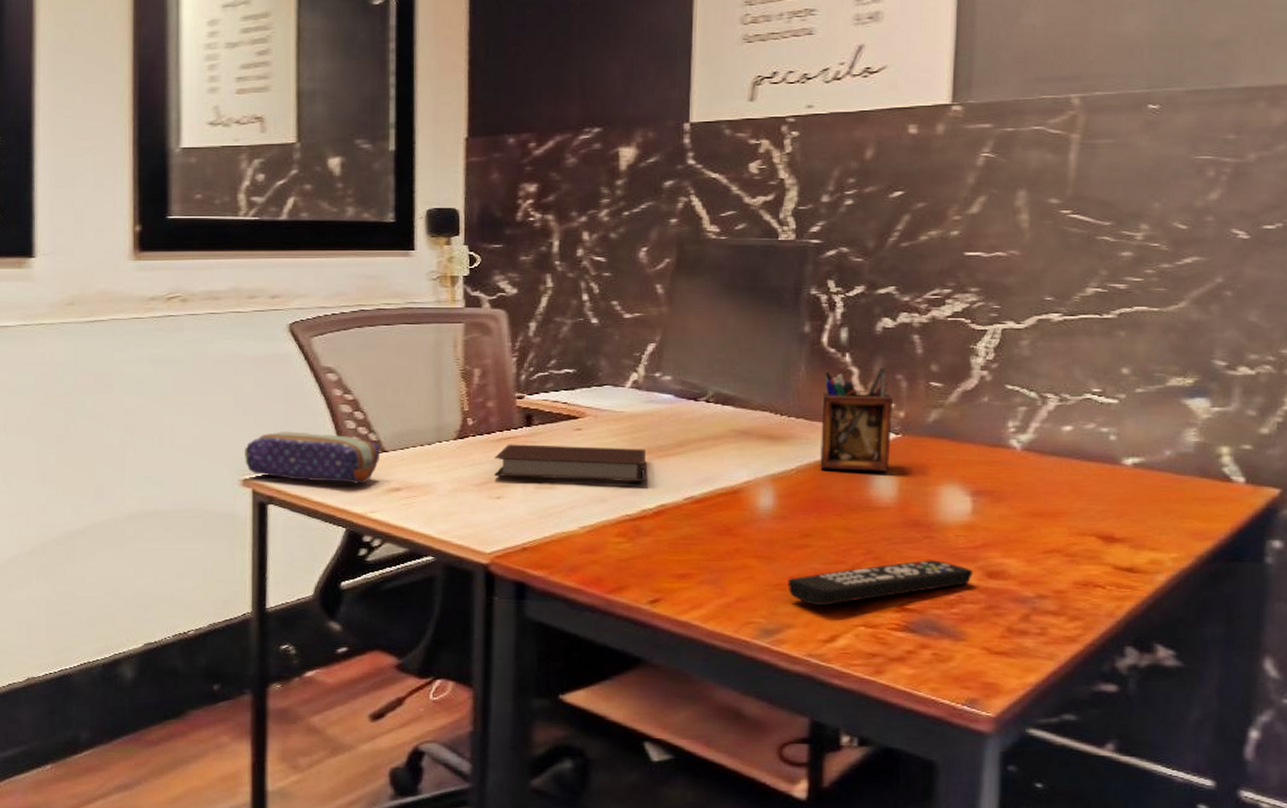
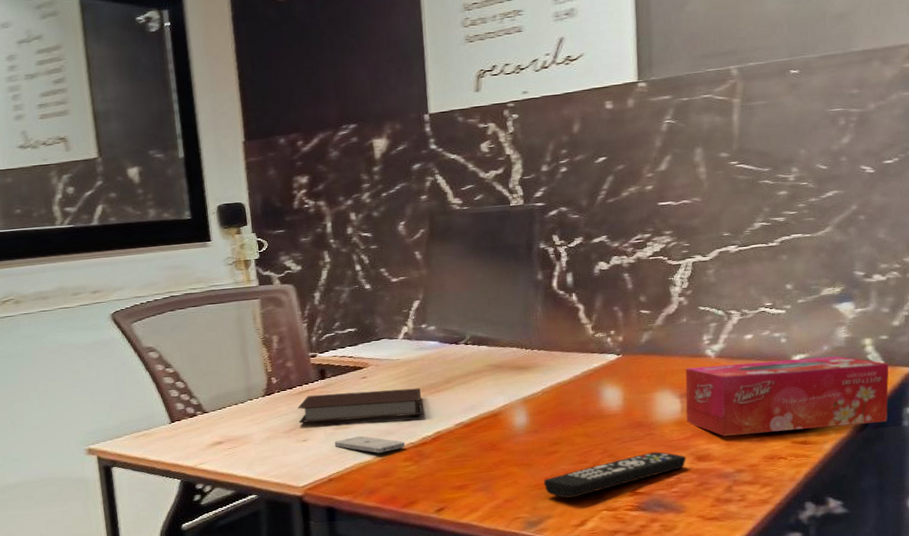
pencil case: present [244,431,381,484] -> none [85,403,202,445]
smartphone: none [533,499,620,523] -> present [334,435,406,453]
desk organizer: present [820,367,893,471] -> none [557,302,615,389]
tissue box: none [977,459,1252,555] -> present [685,356,889,436]

